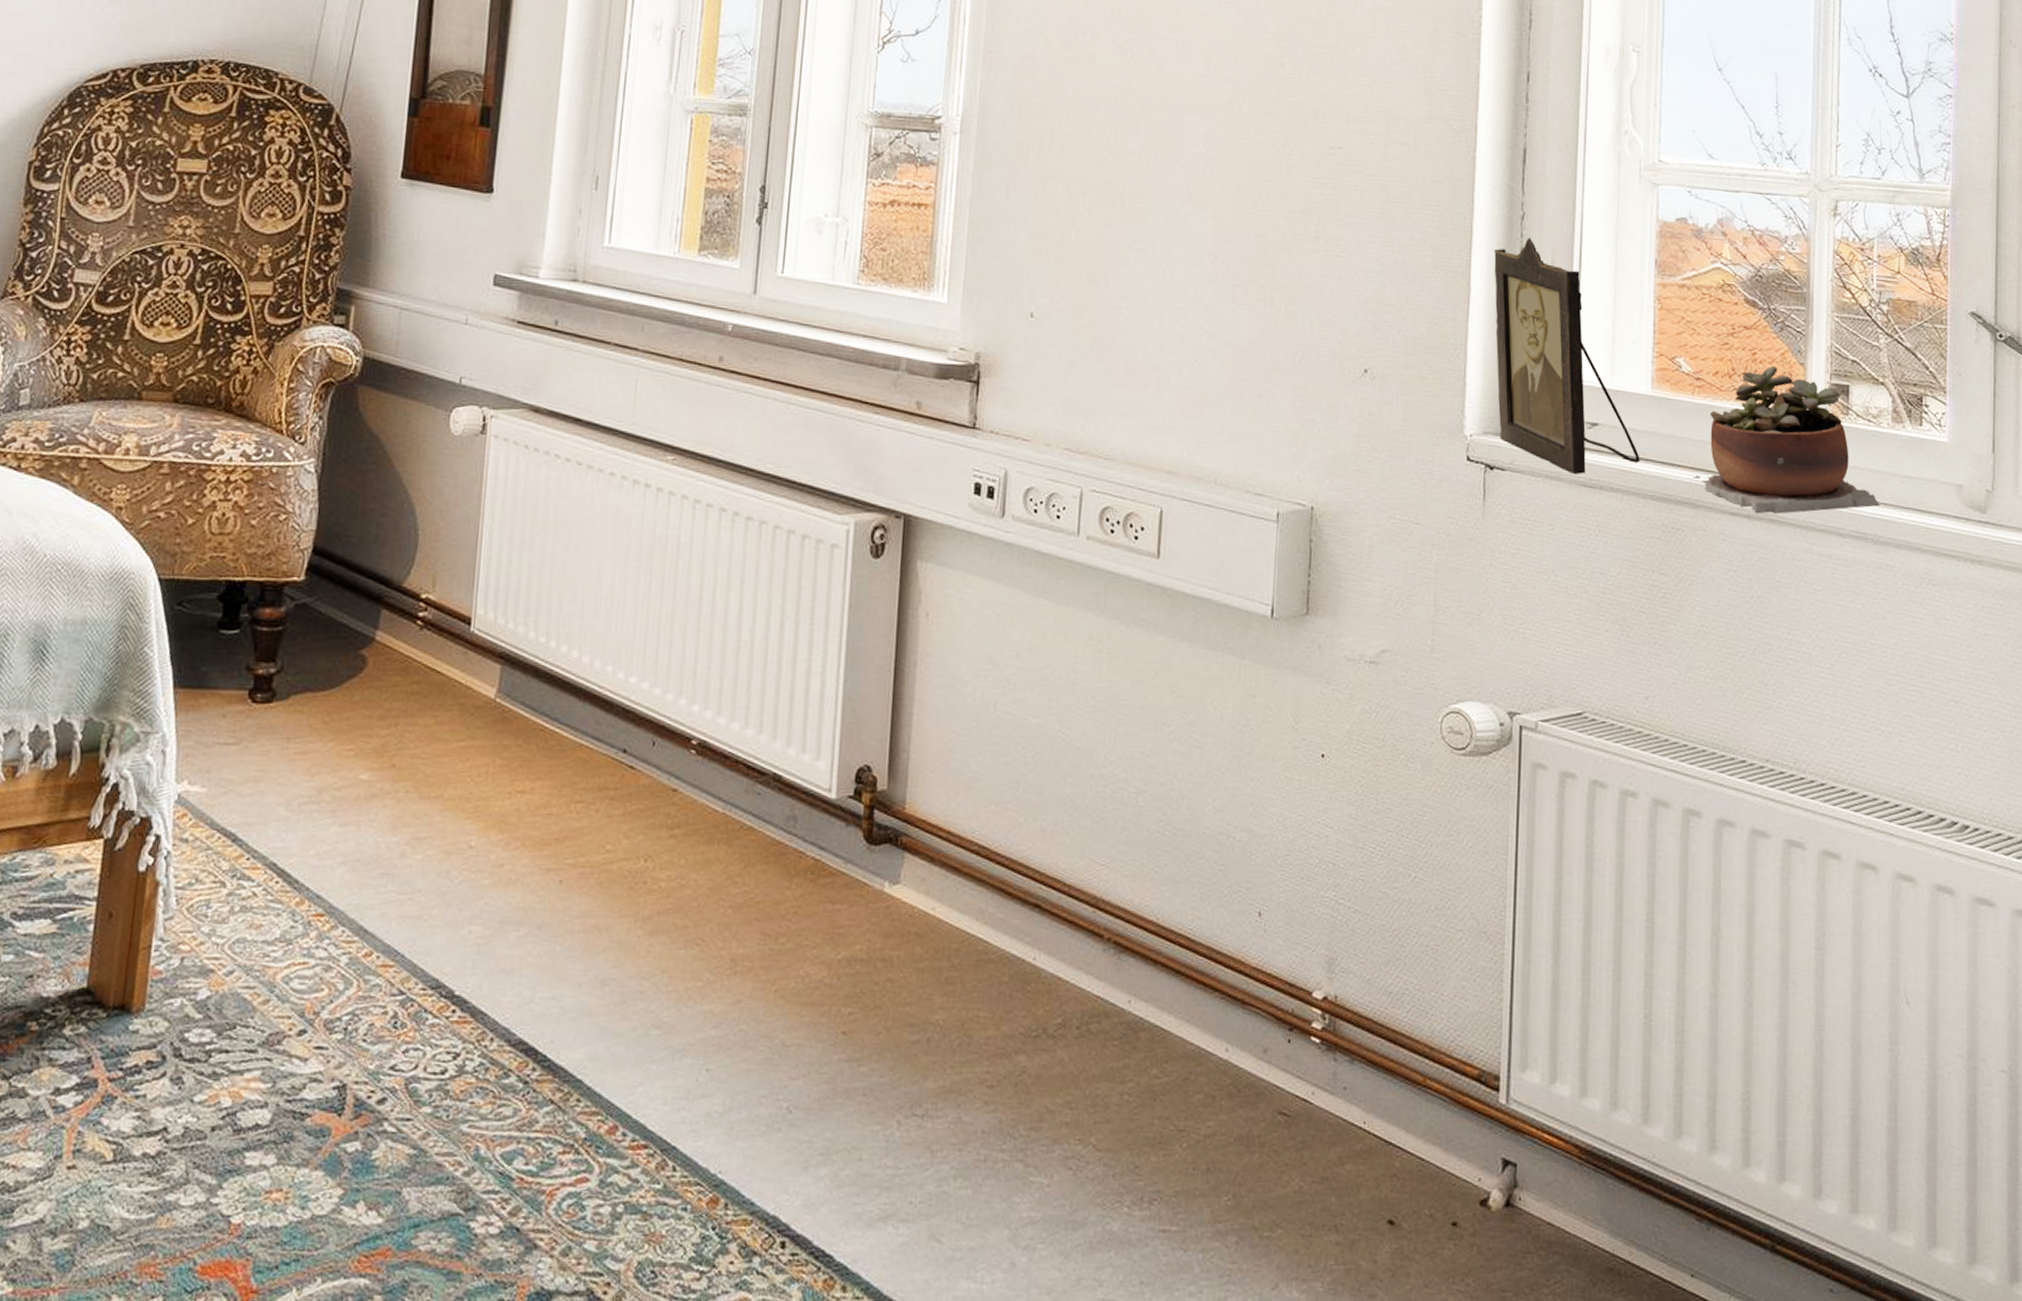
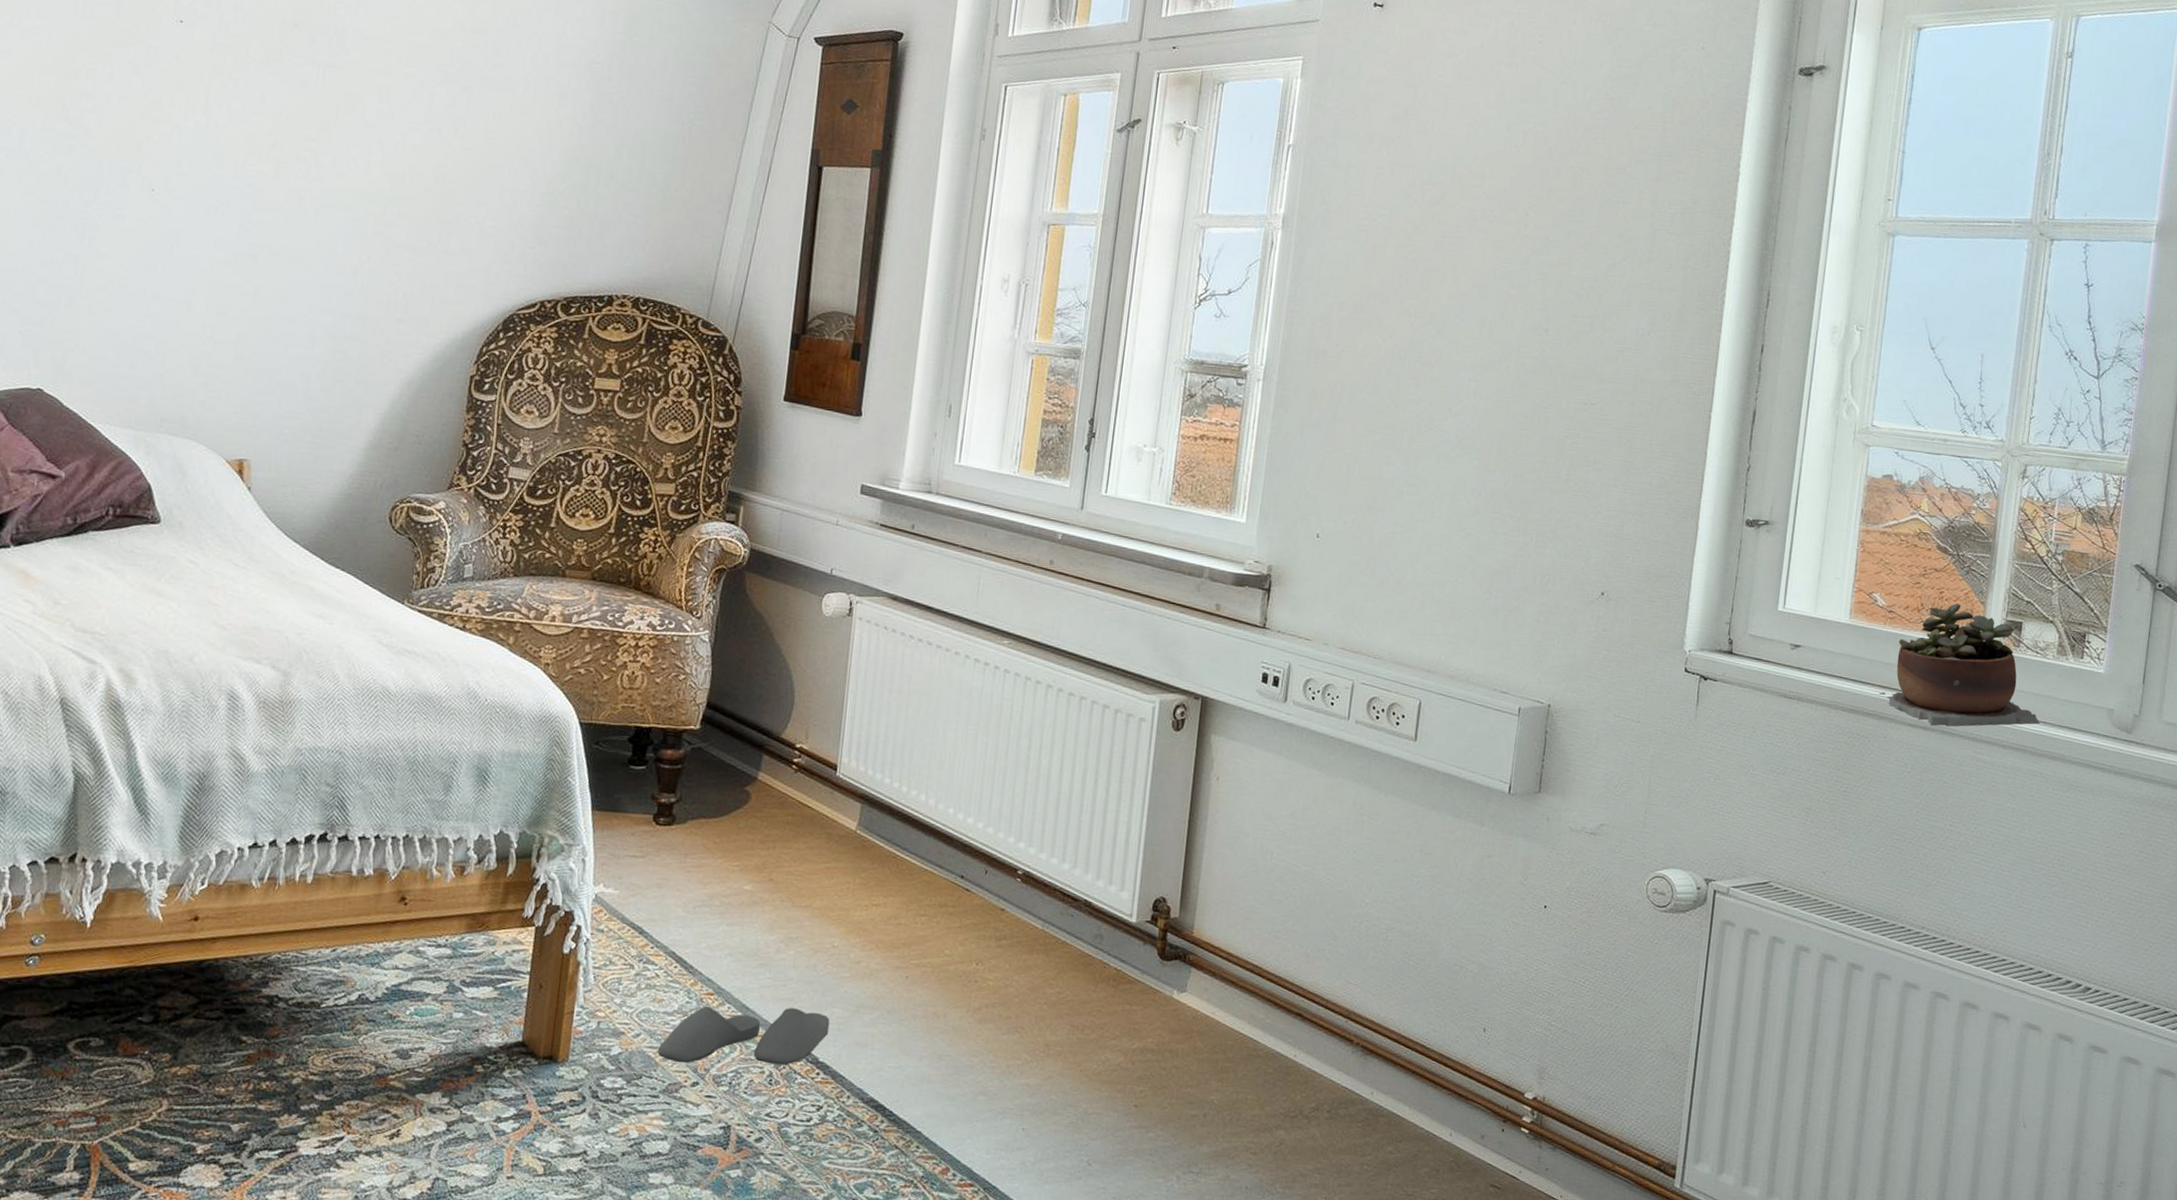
slippers: none [255,928,468,1006] -> present [657,1005,830,1065]
photo frame: present [1494,237,1640,475] -> none [1714,486,1835,688]

